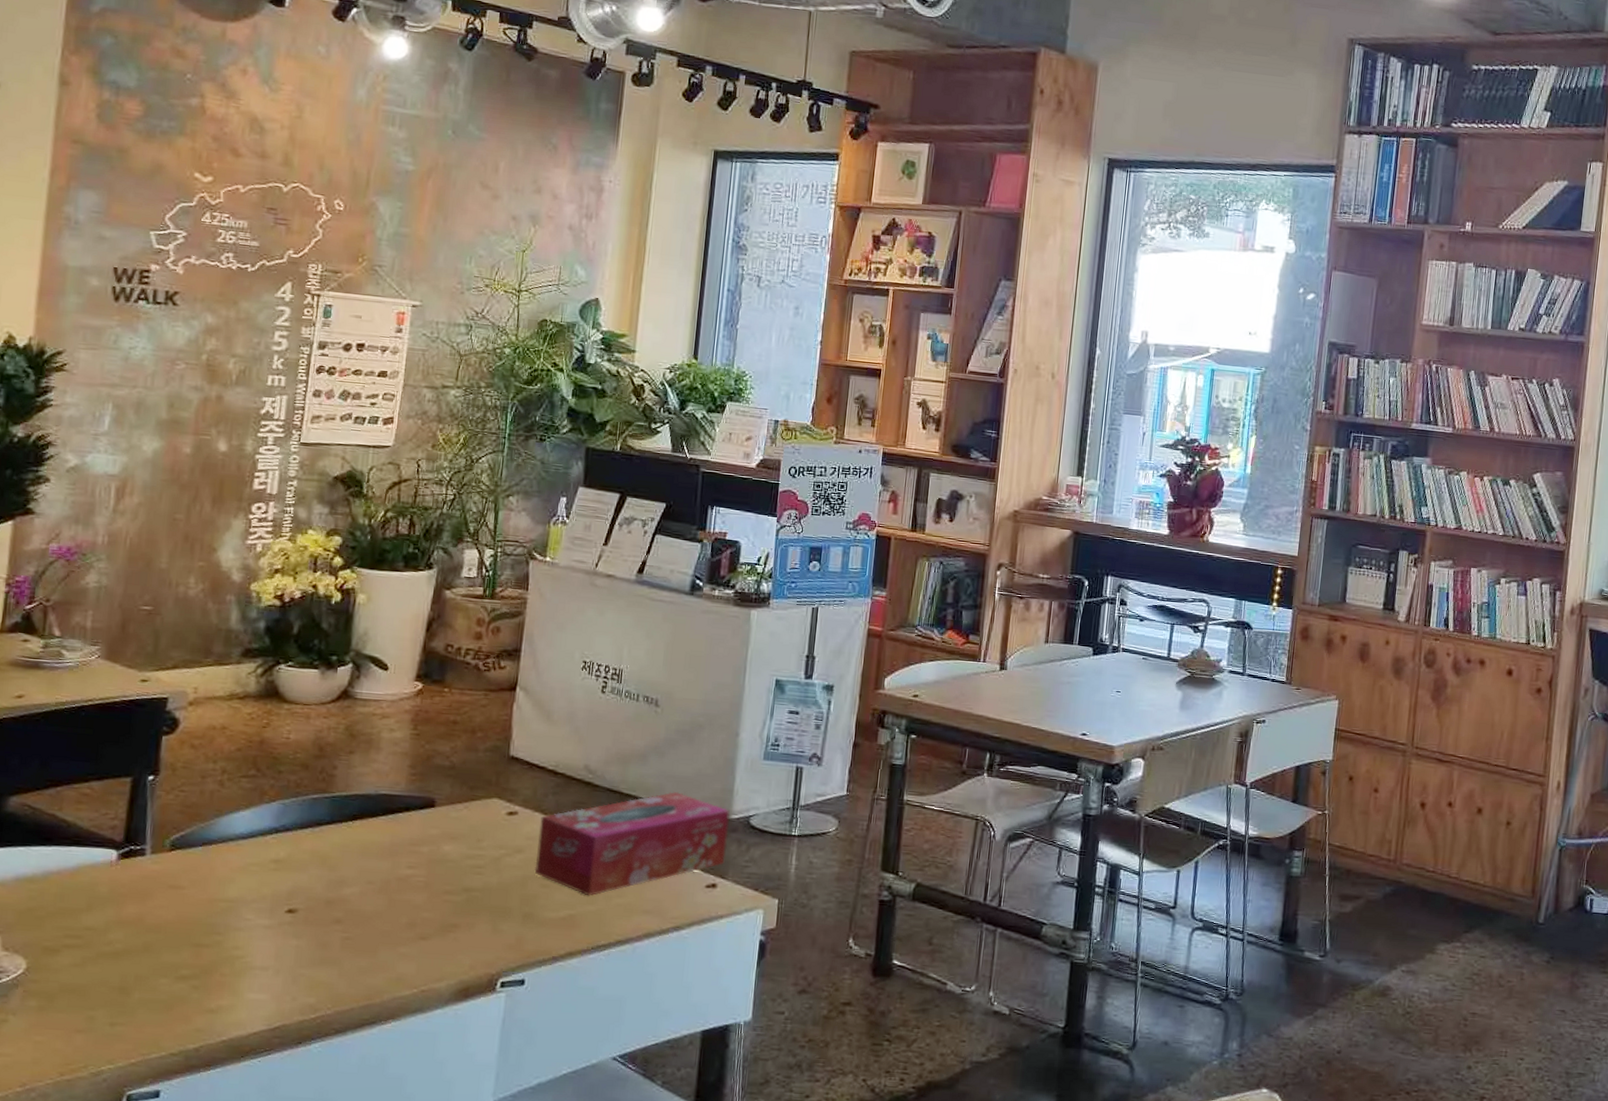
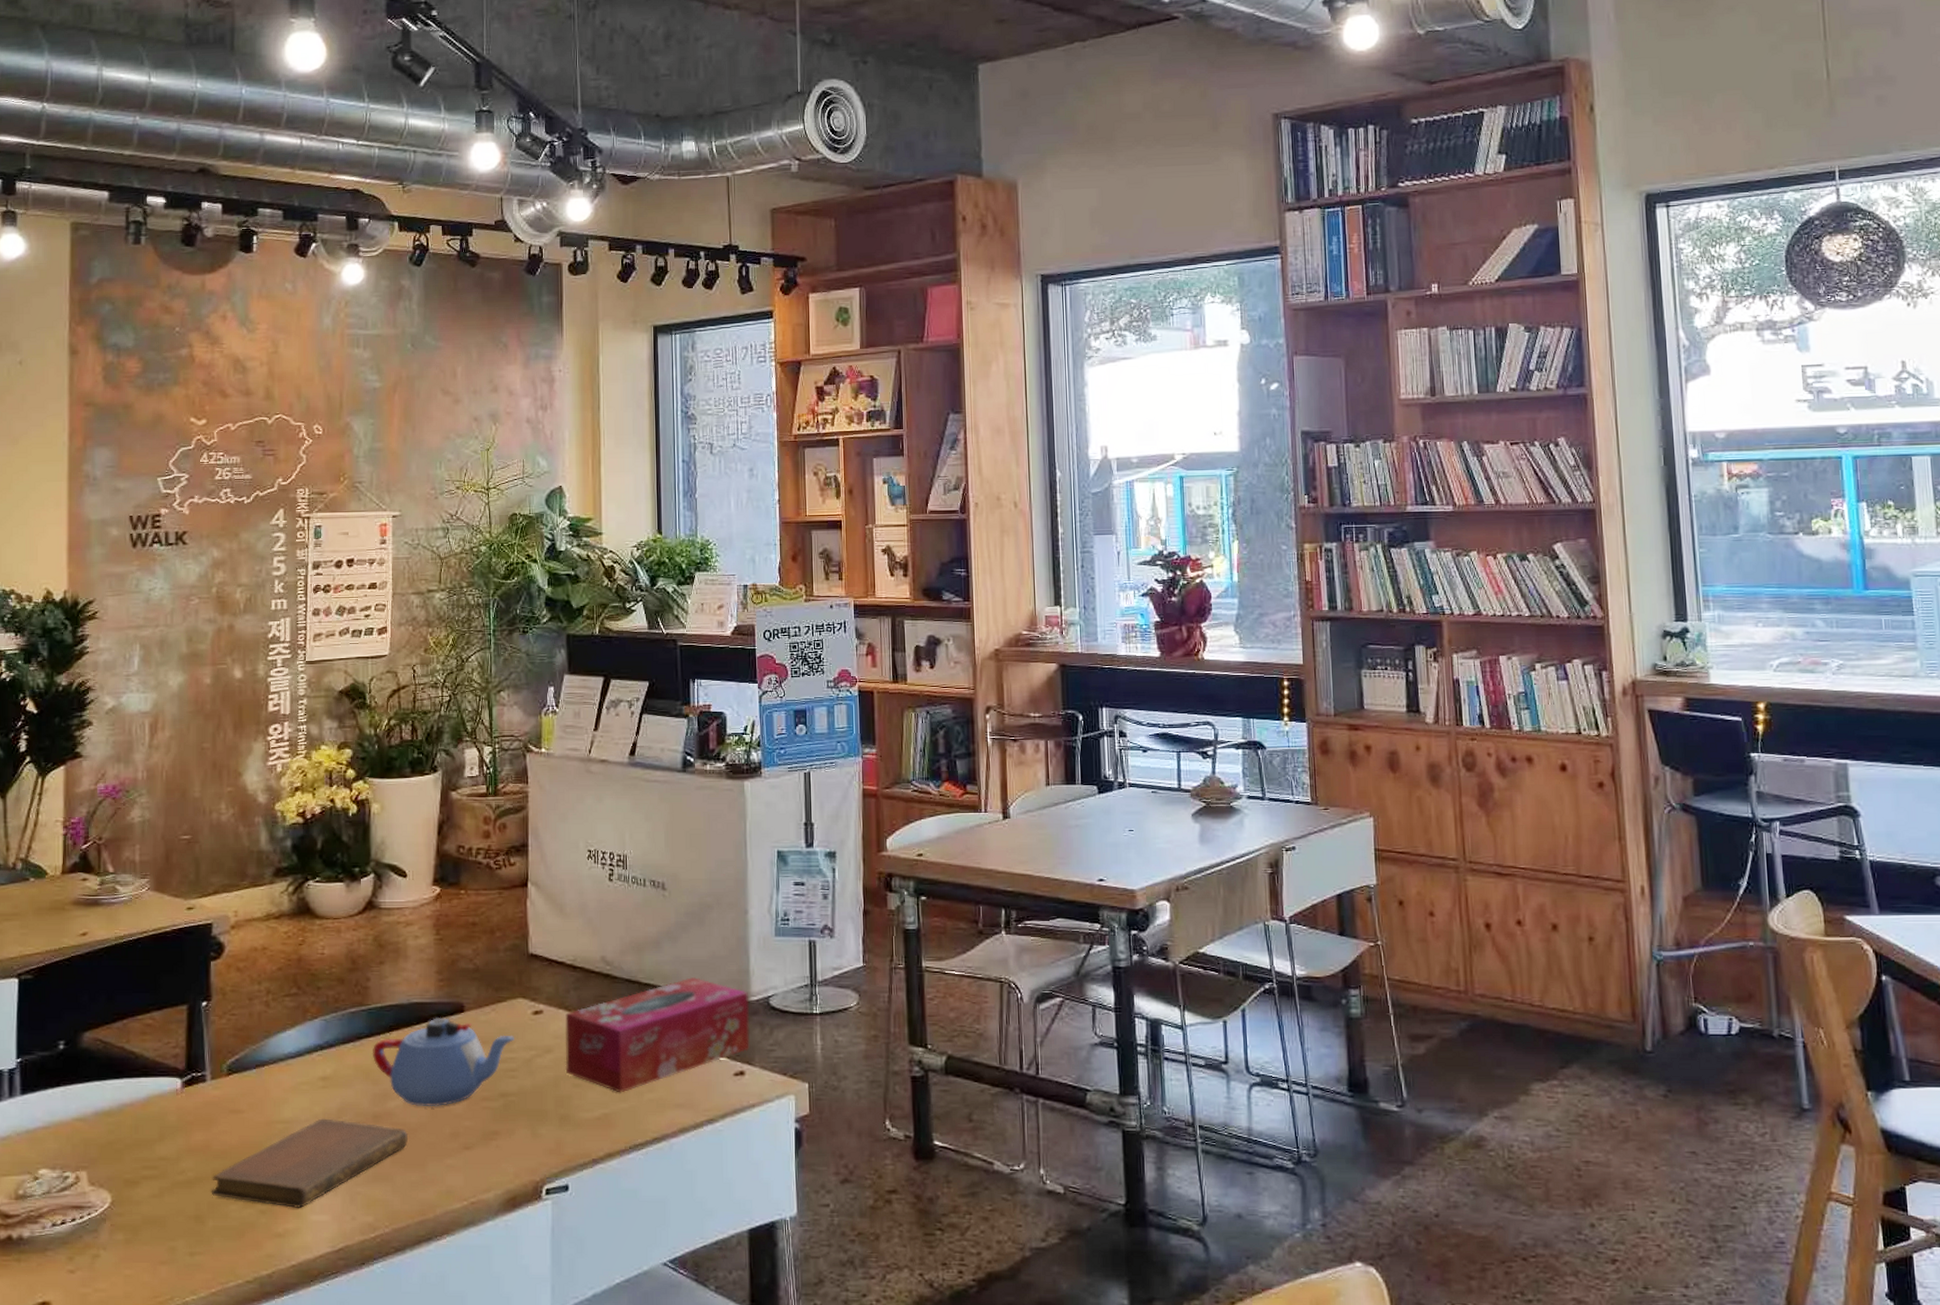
notebook: none [139,900,361,986] -> present [211,1118,408,1208]
teapot: none [331,810,485,897] -> present [372,1018,514,1107]

